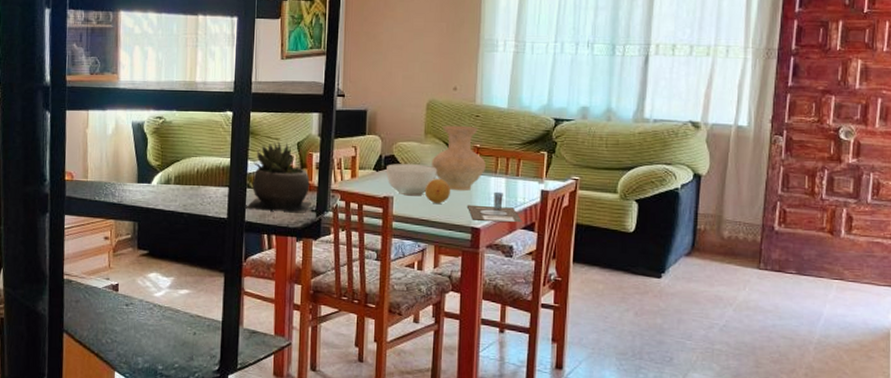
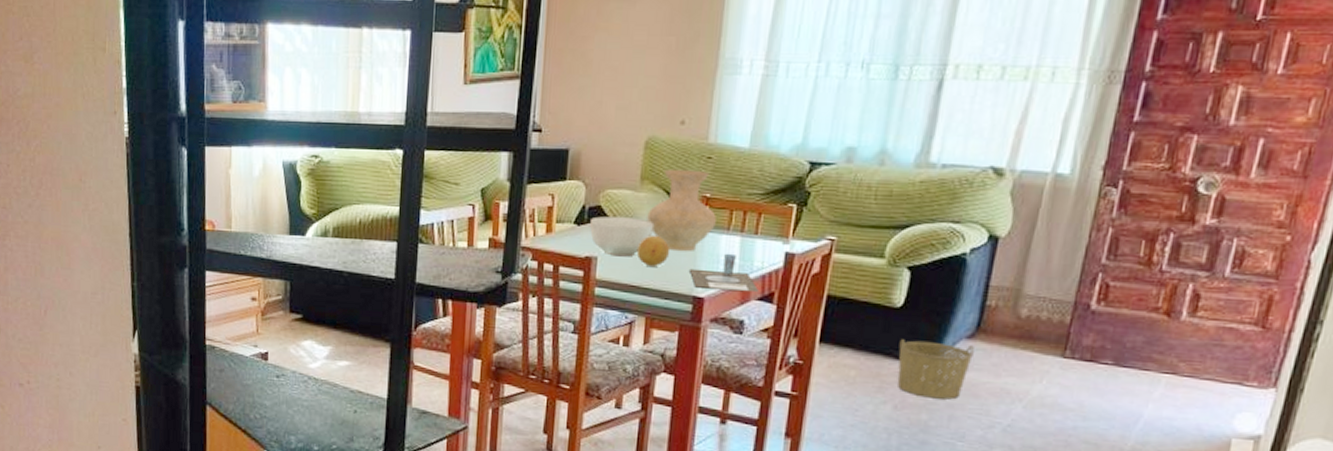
succulent plant: present [246,141,311,213] -> none [417,187,496,275]
basket: none [634,258,692,306] -> present [897,339,974,400]

